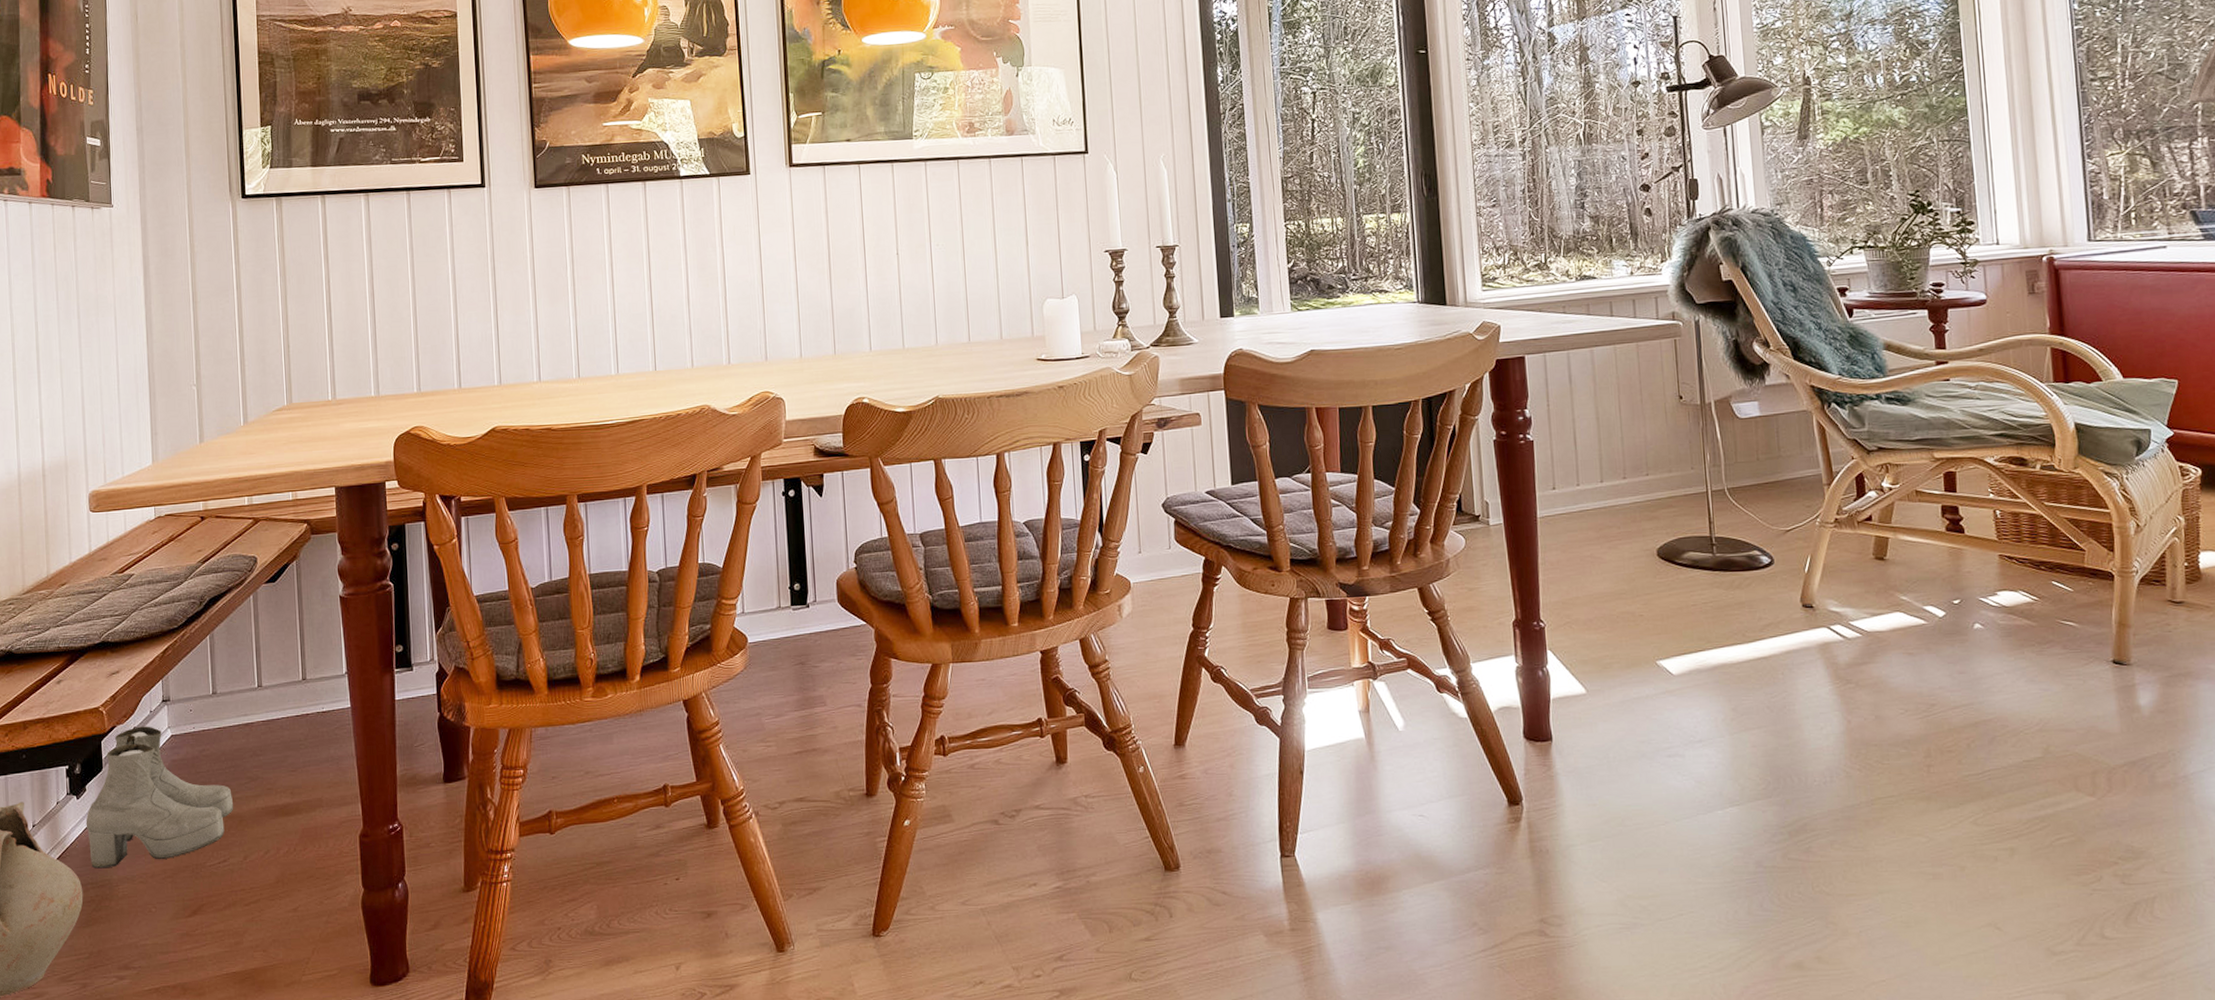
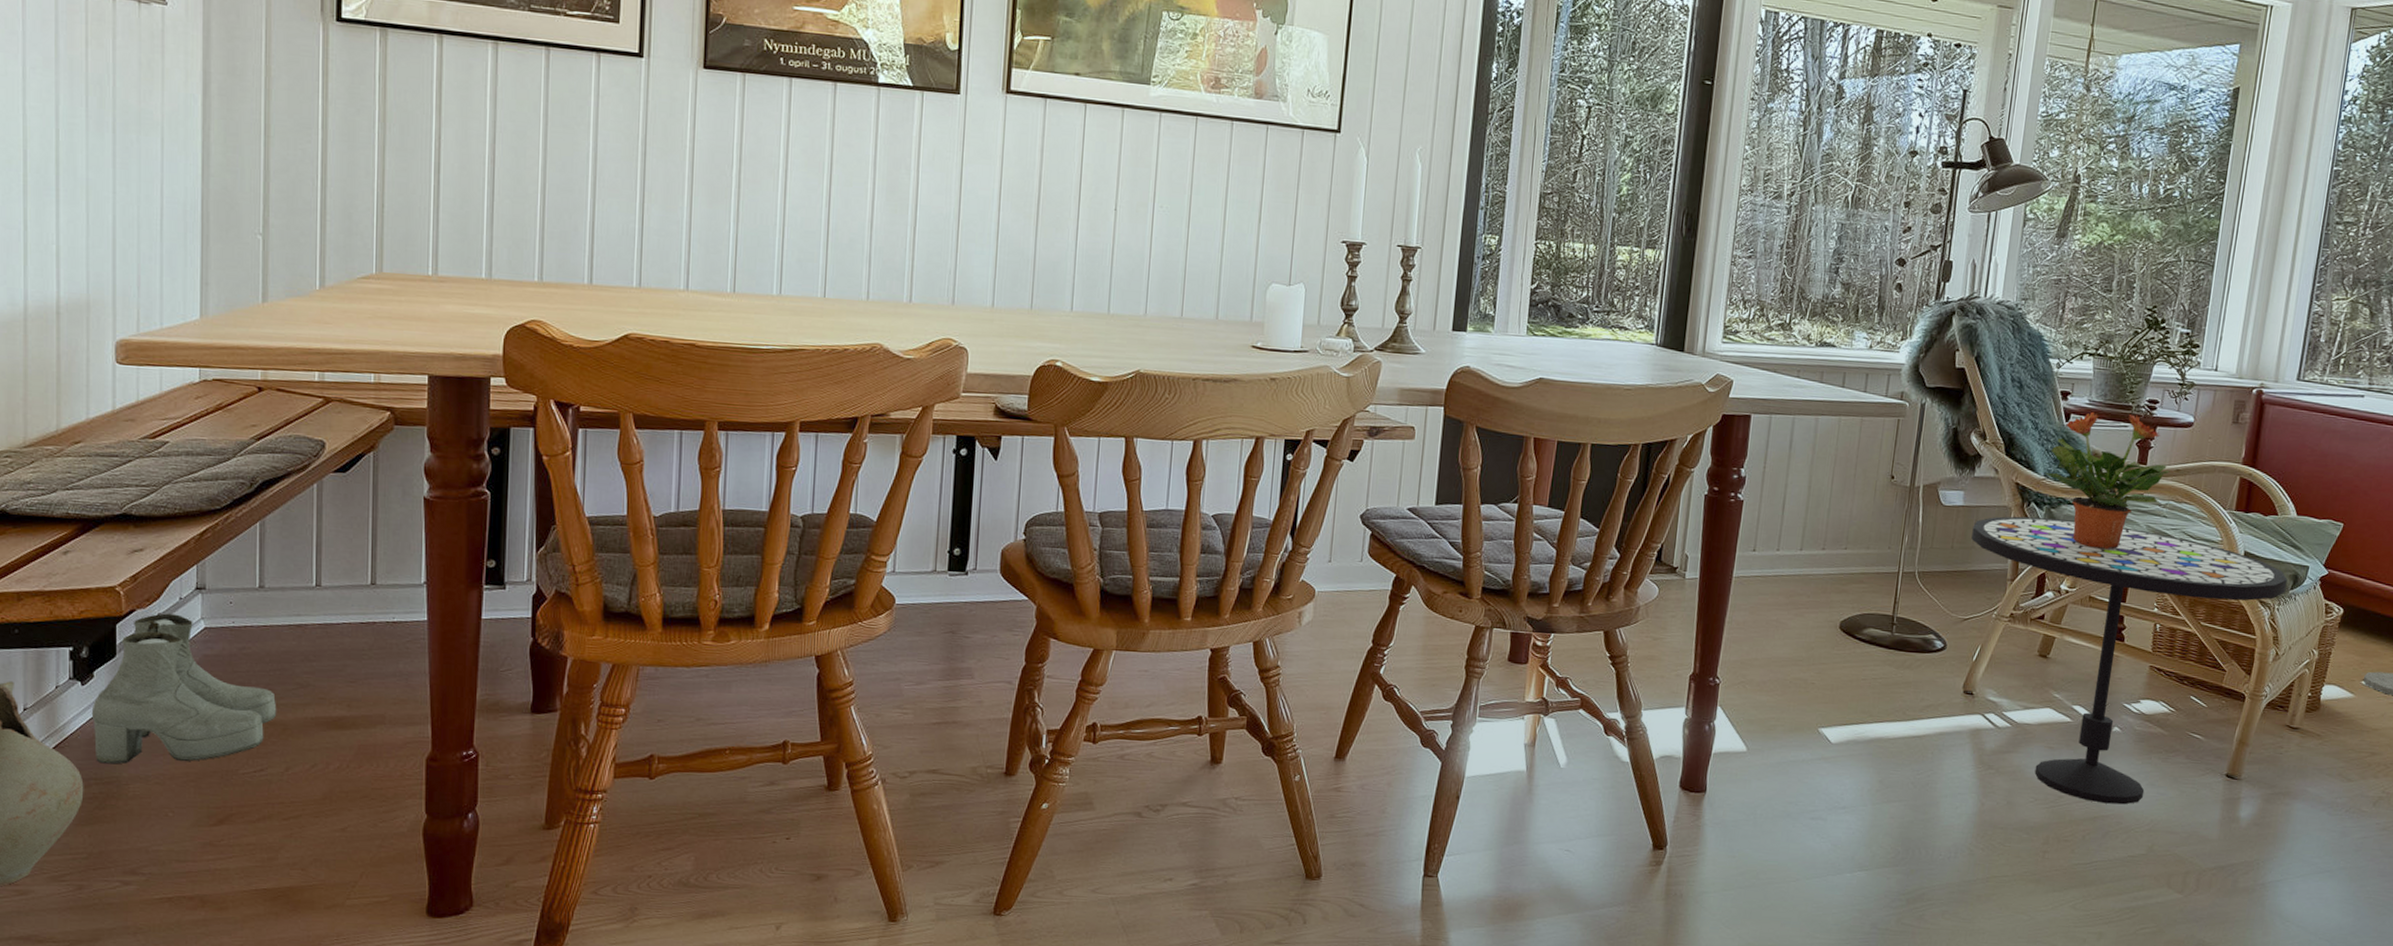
side table: none [1775,415,2131,707] -> present [1971,516,2288,805]
potted plant: none [1838,300,1974,441] -> present [2044,411,2171,550]

